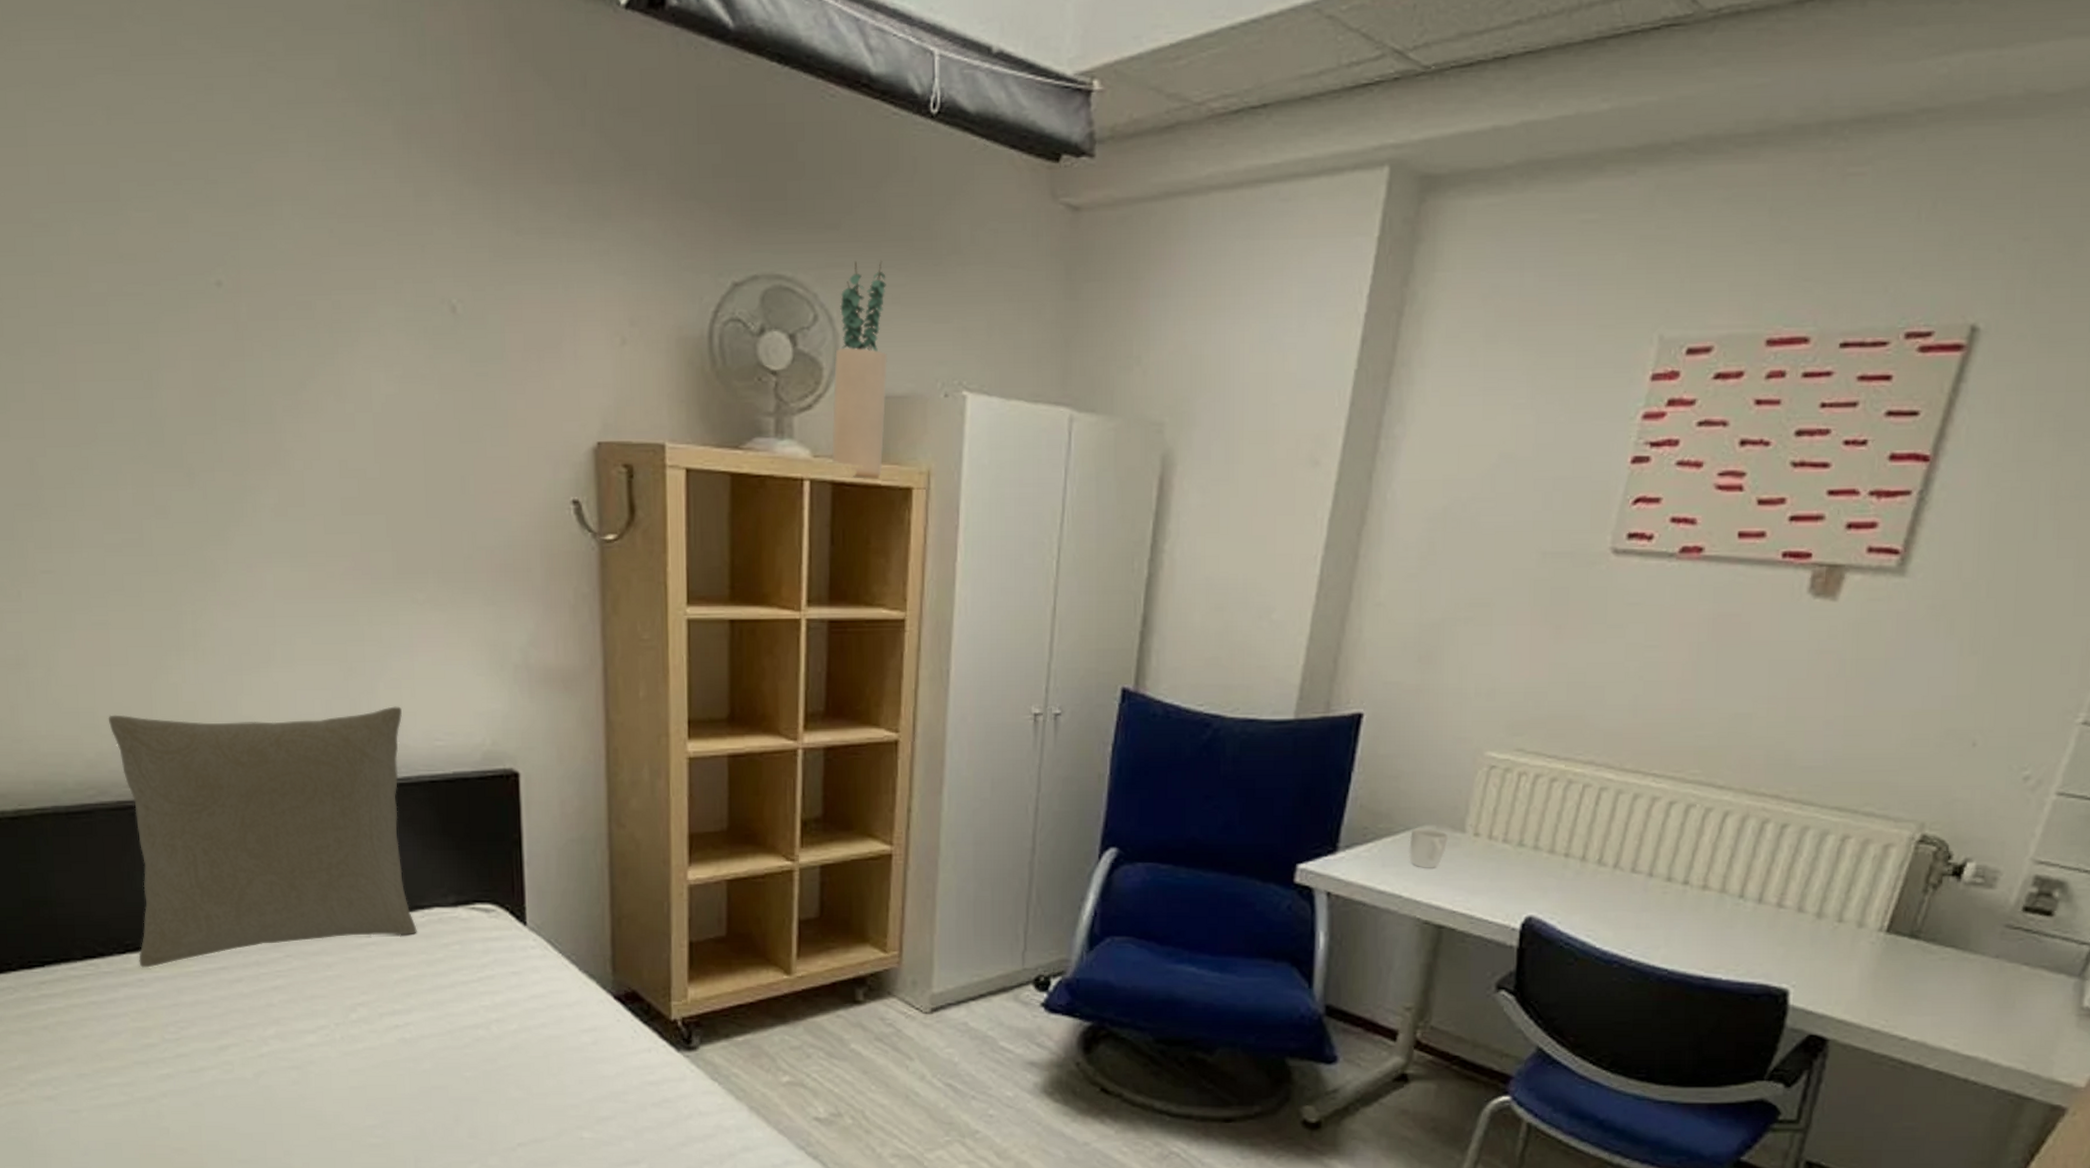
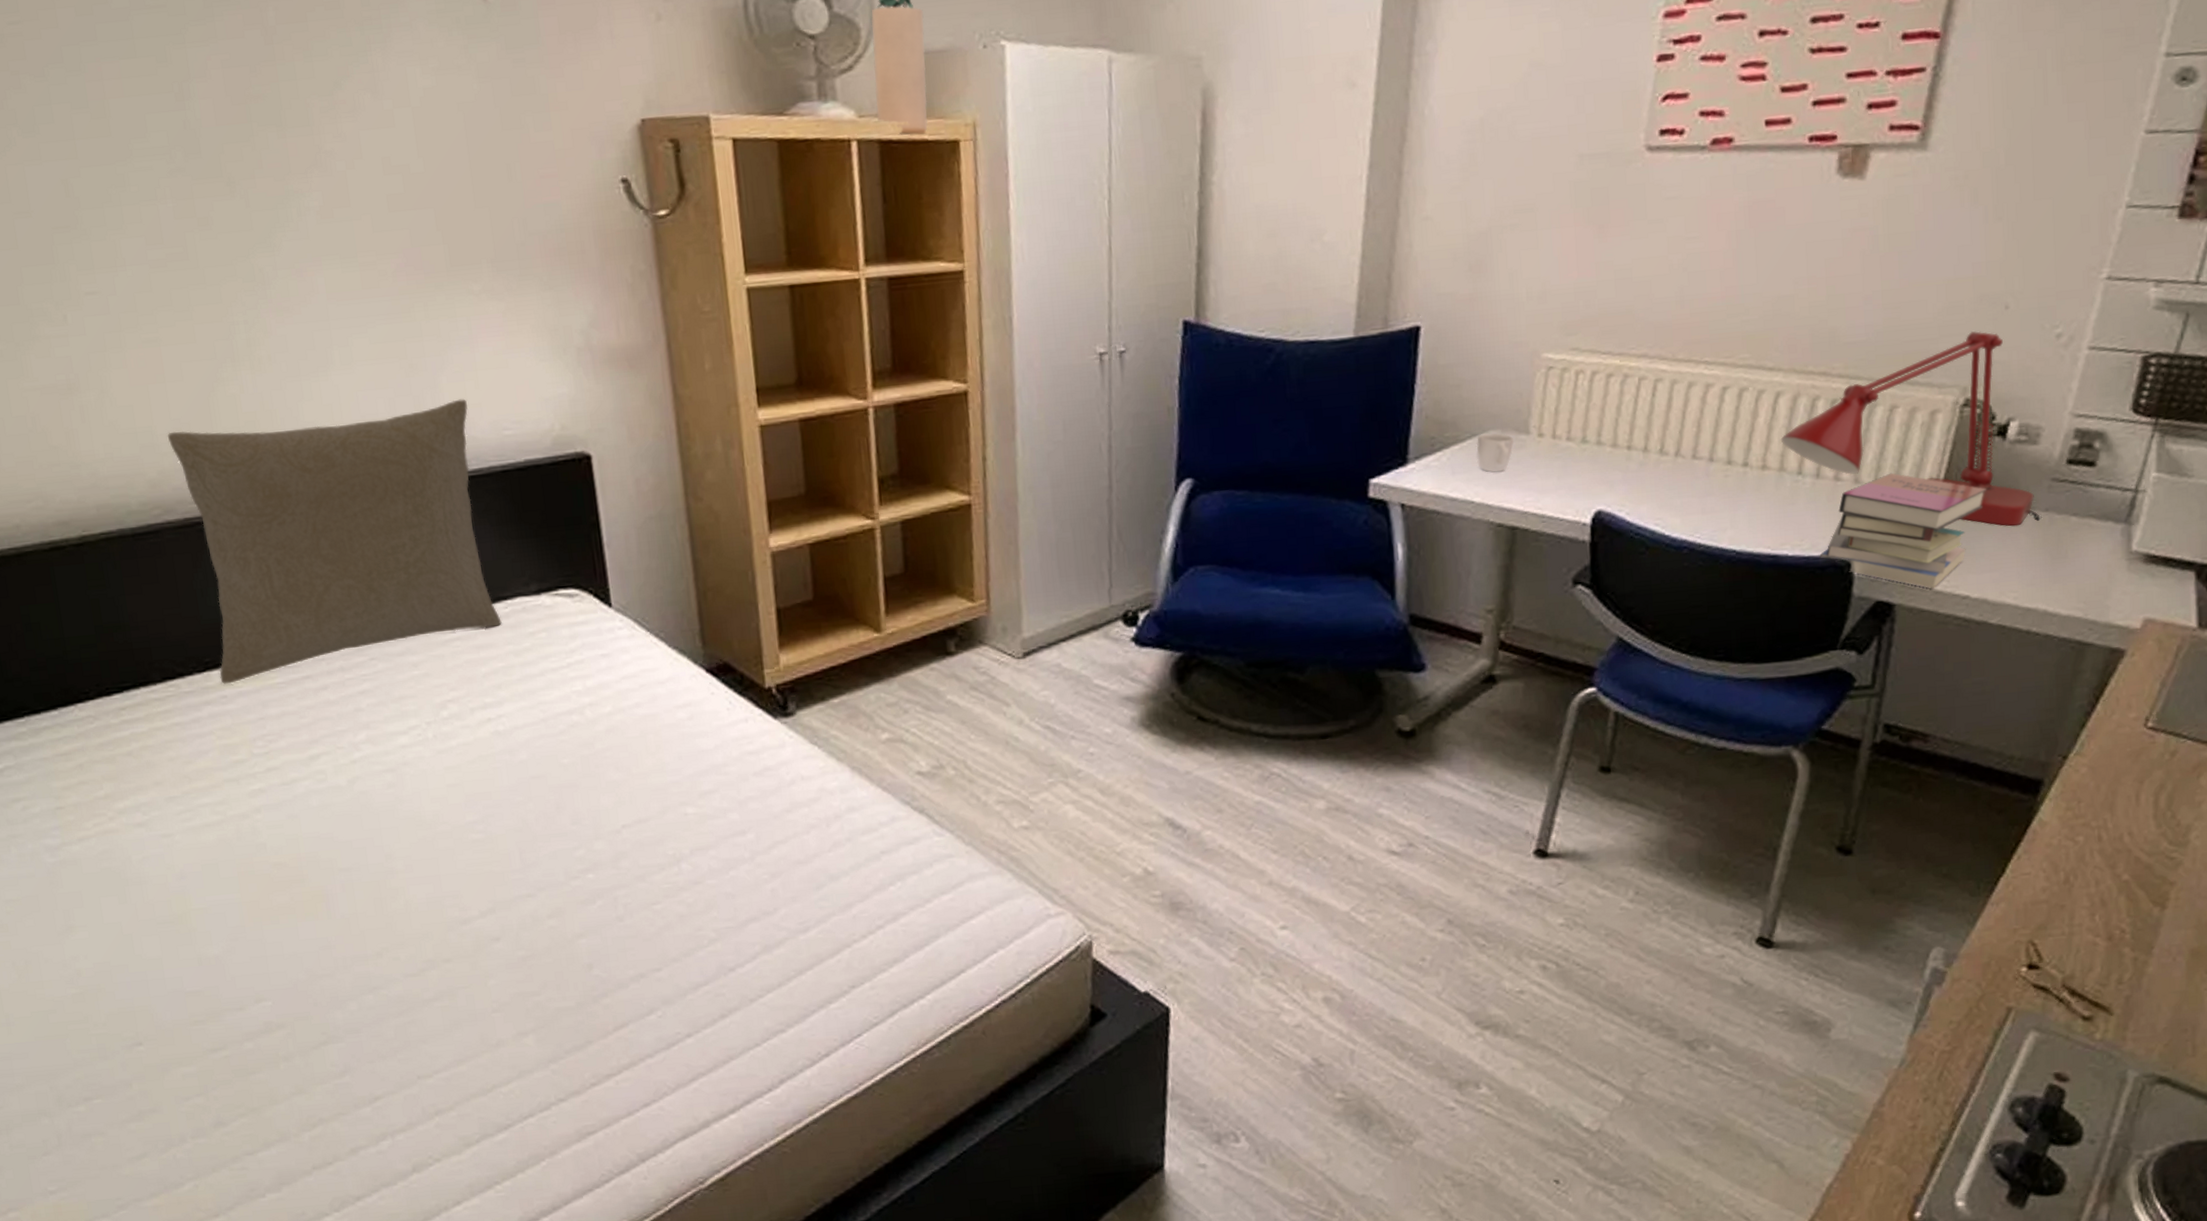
desk lamp: none [1724,766,1990,971] -> present [1780,331,2041,527]
books: none [1754,904,1936,1027] -> present [1819,472,1987,589]

